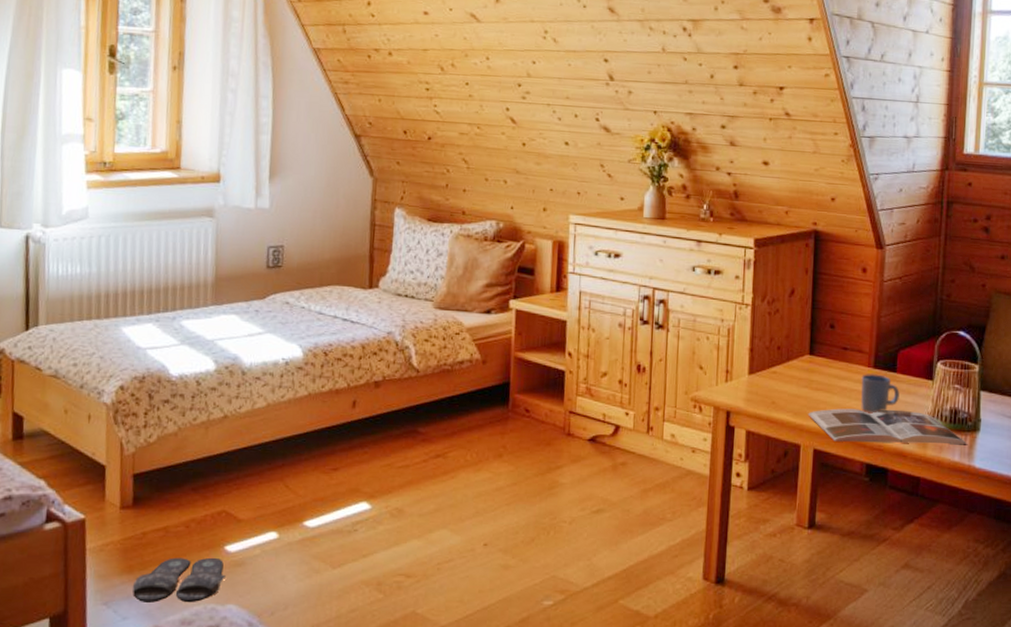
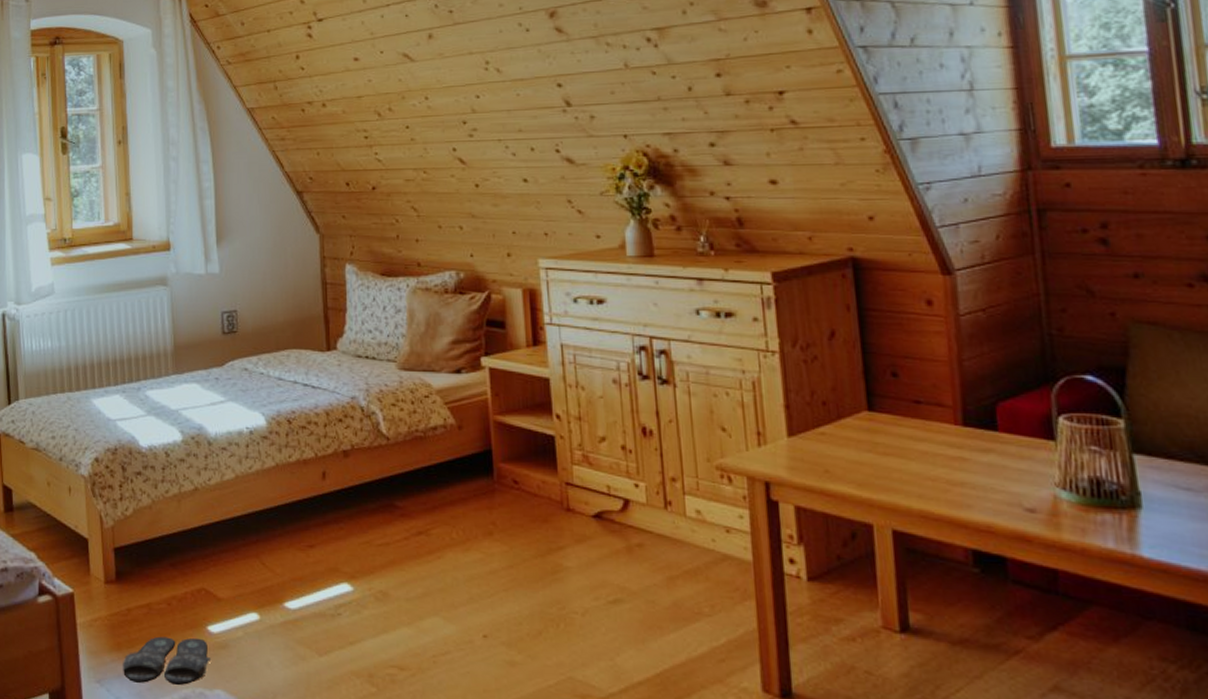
magazine: present [808,408,967,444] -> none [877,478,1124,526]
mug: present [860,373,900,414] -> none [947,432,1008,485]

